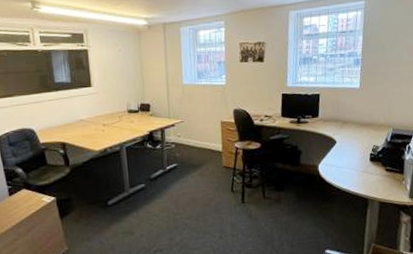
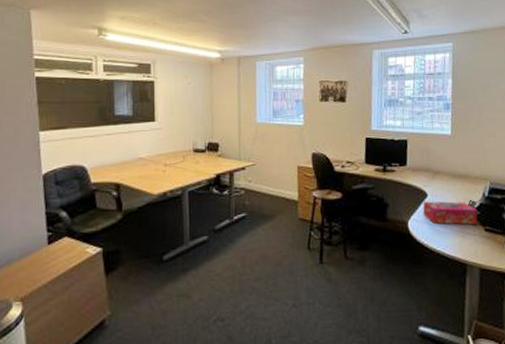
tissue box: none [331,147,380,167] -> present [422,201,478,225]

